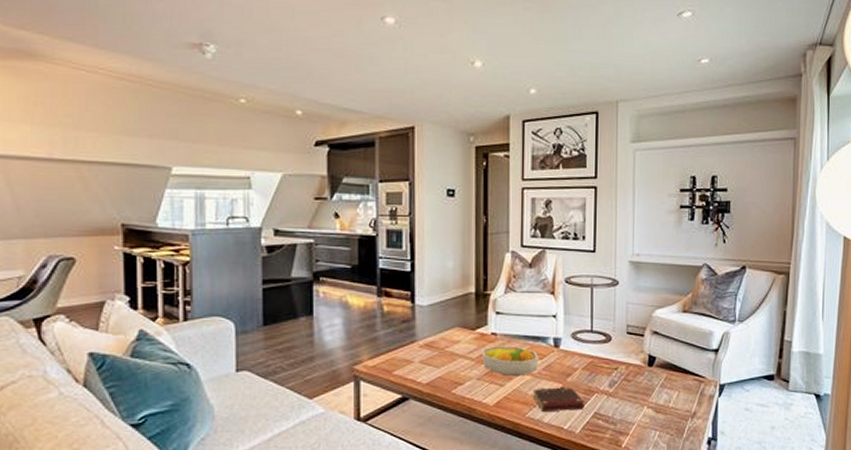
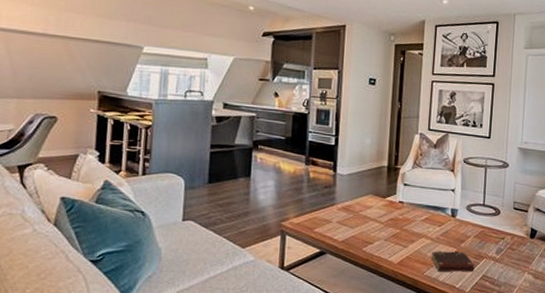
fruit bowl: present [482,346,540,377] -> none [390,212,439,240]

